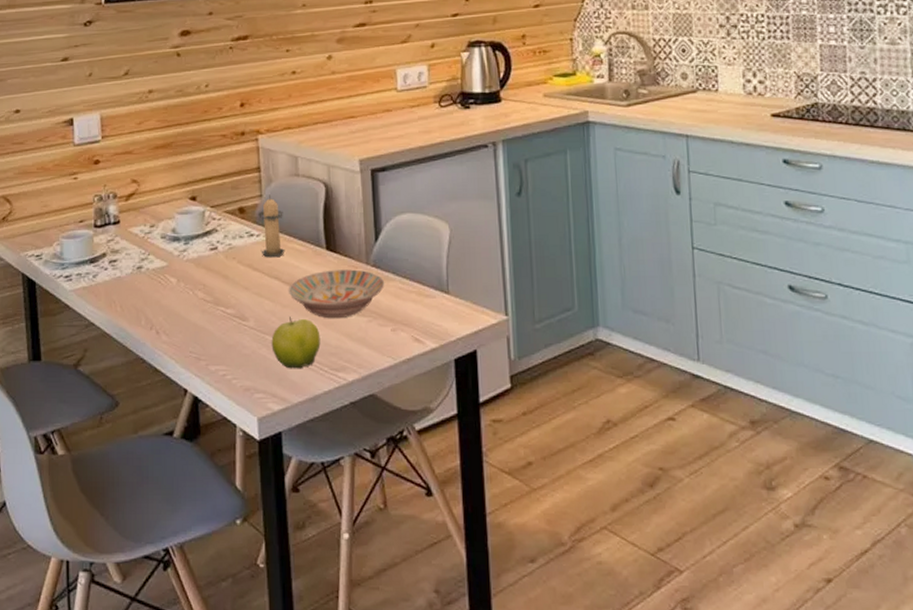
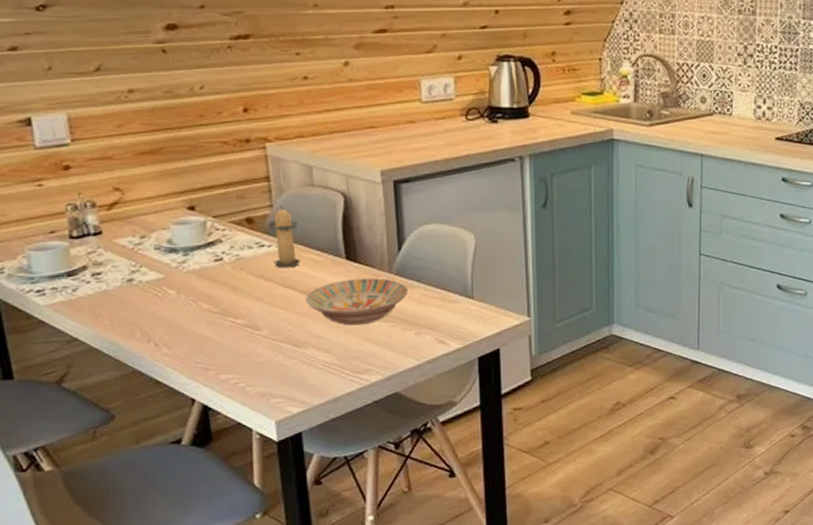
fruit: present [271,317,321,369] -> none [288,325,342,374]

